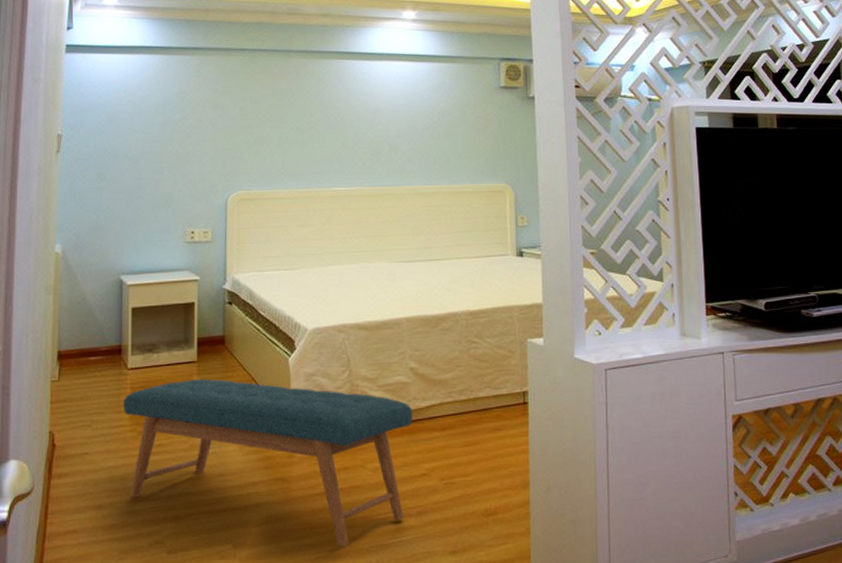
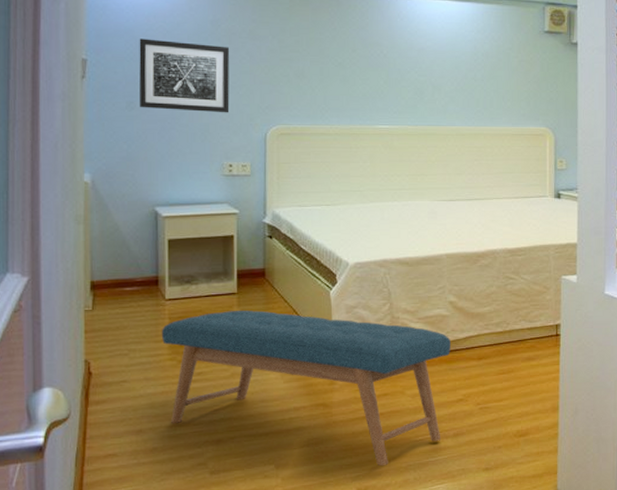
wall art: none [108,113,192,181] -> present [139,38,230,113]

